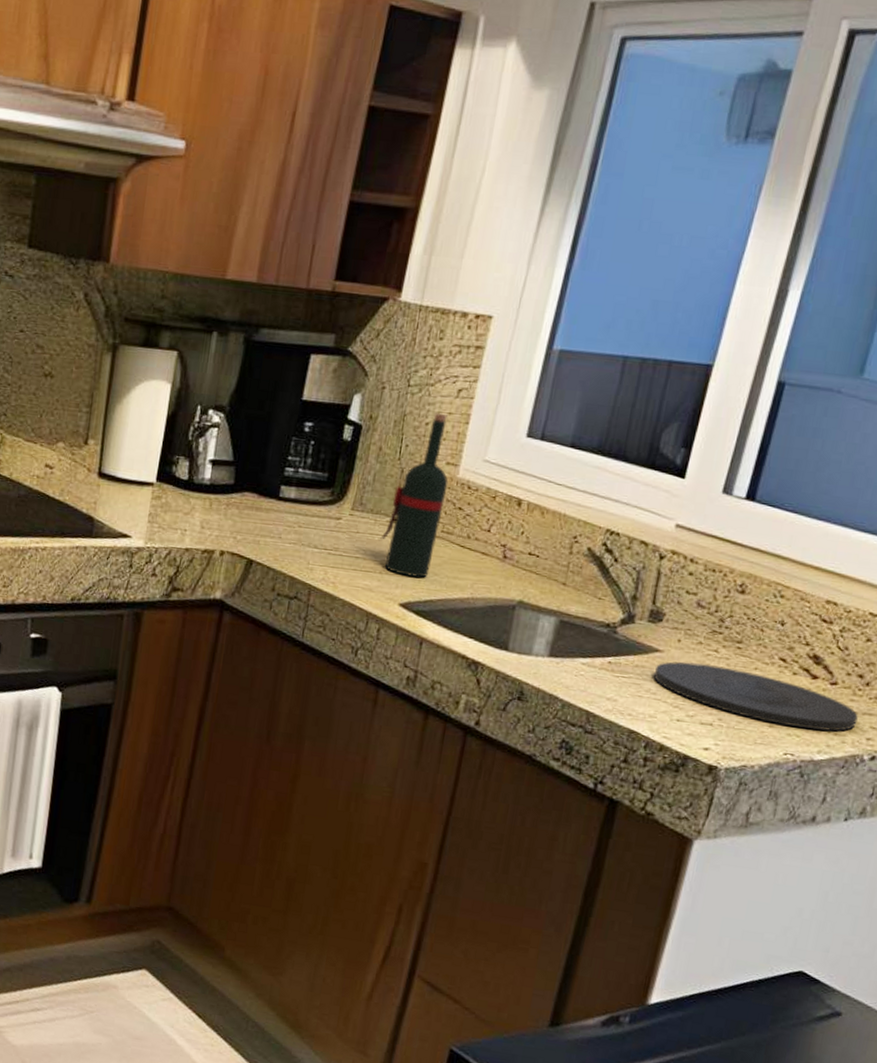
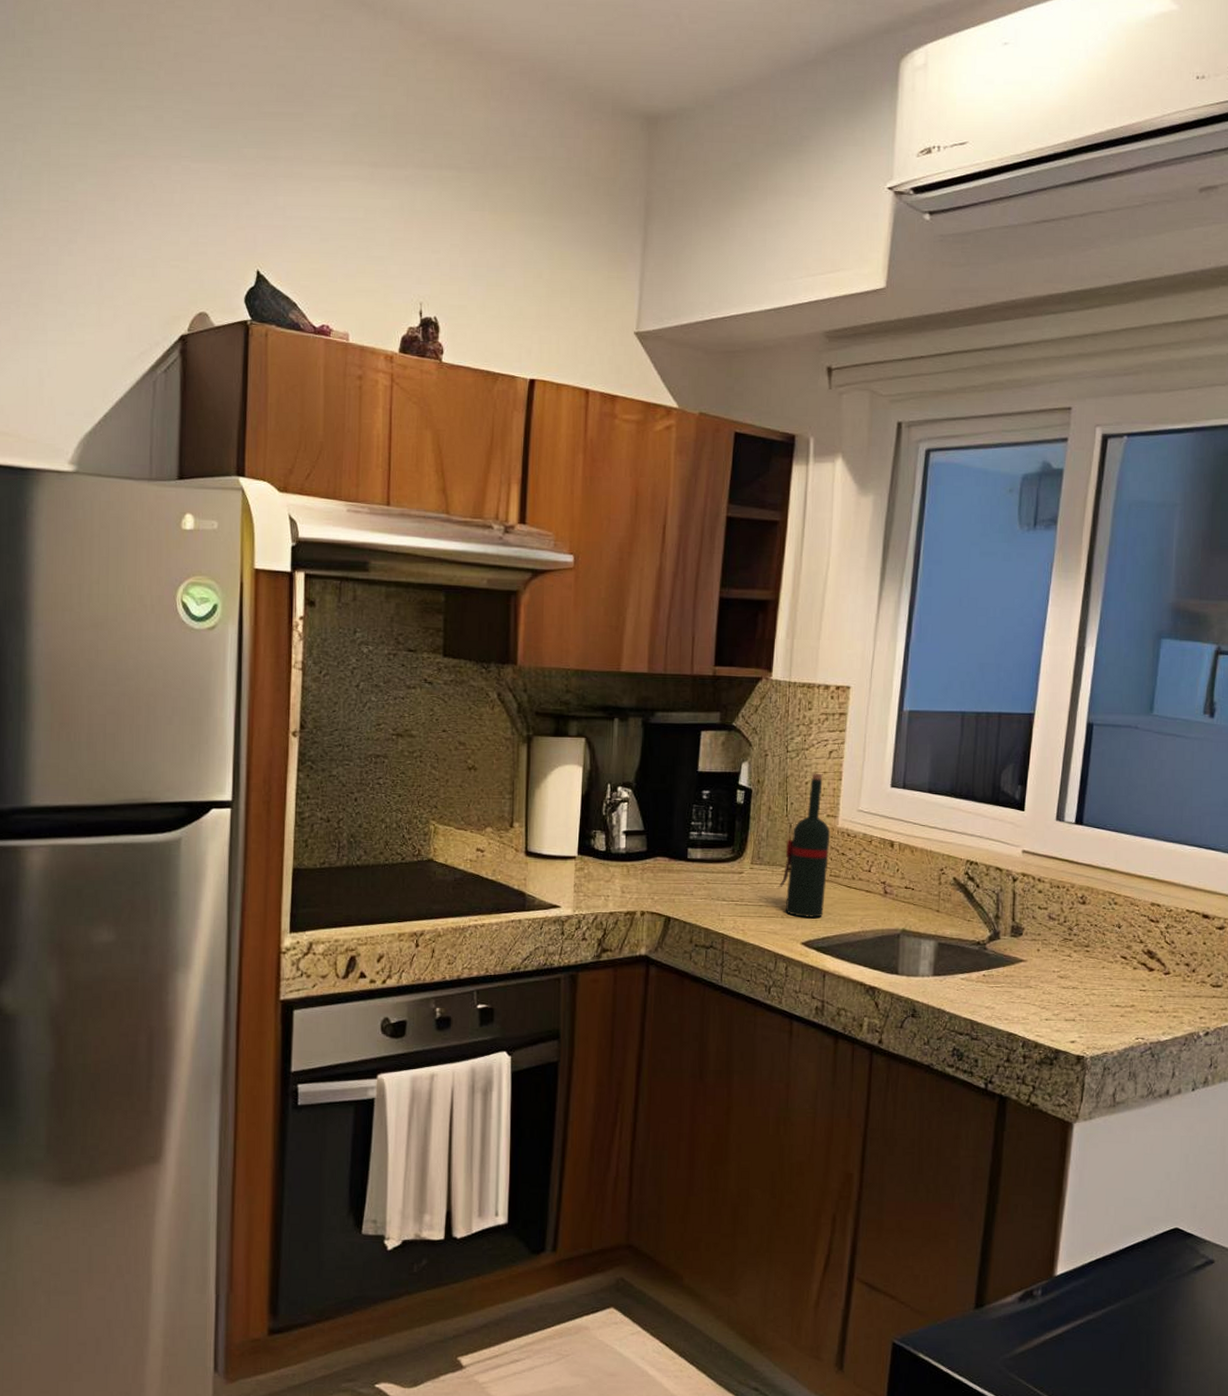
plate: present [653,661,858,732] -> none [1021,968,1190,1015]

